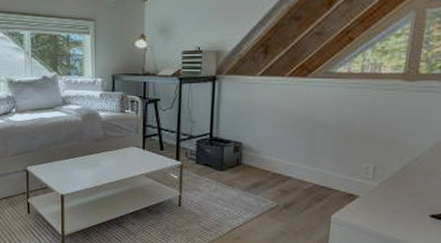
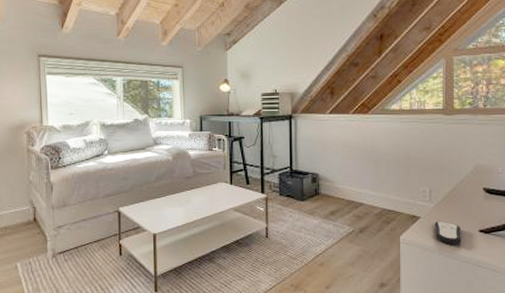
remote control: none [374,201,407,229] -> present [434,220,462,245]

